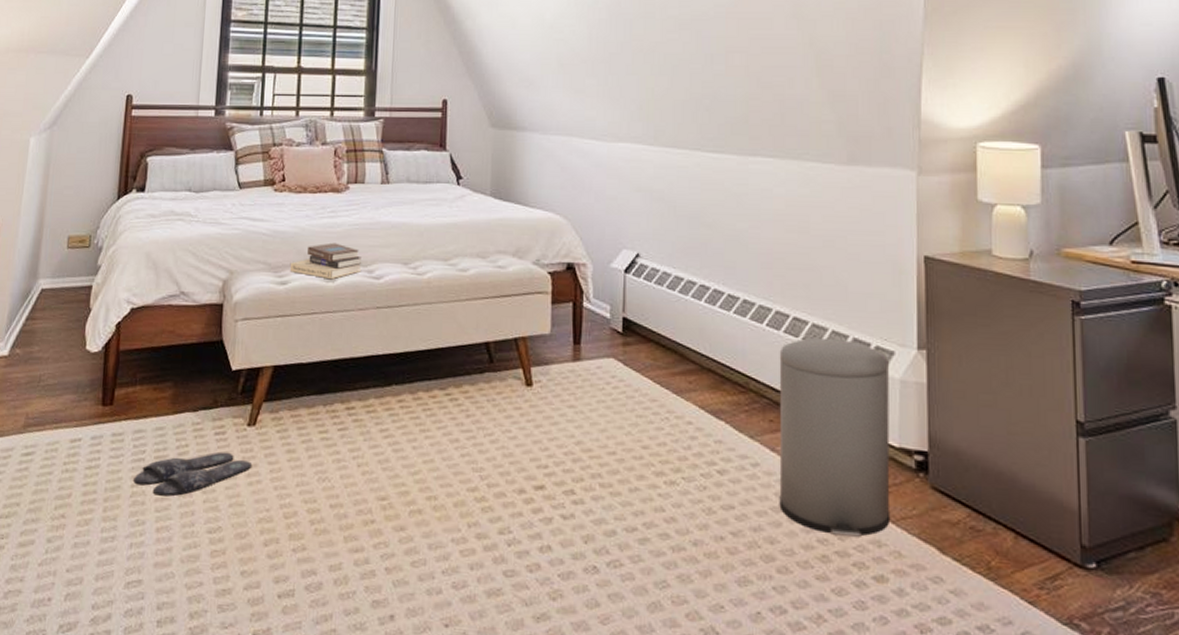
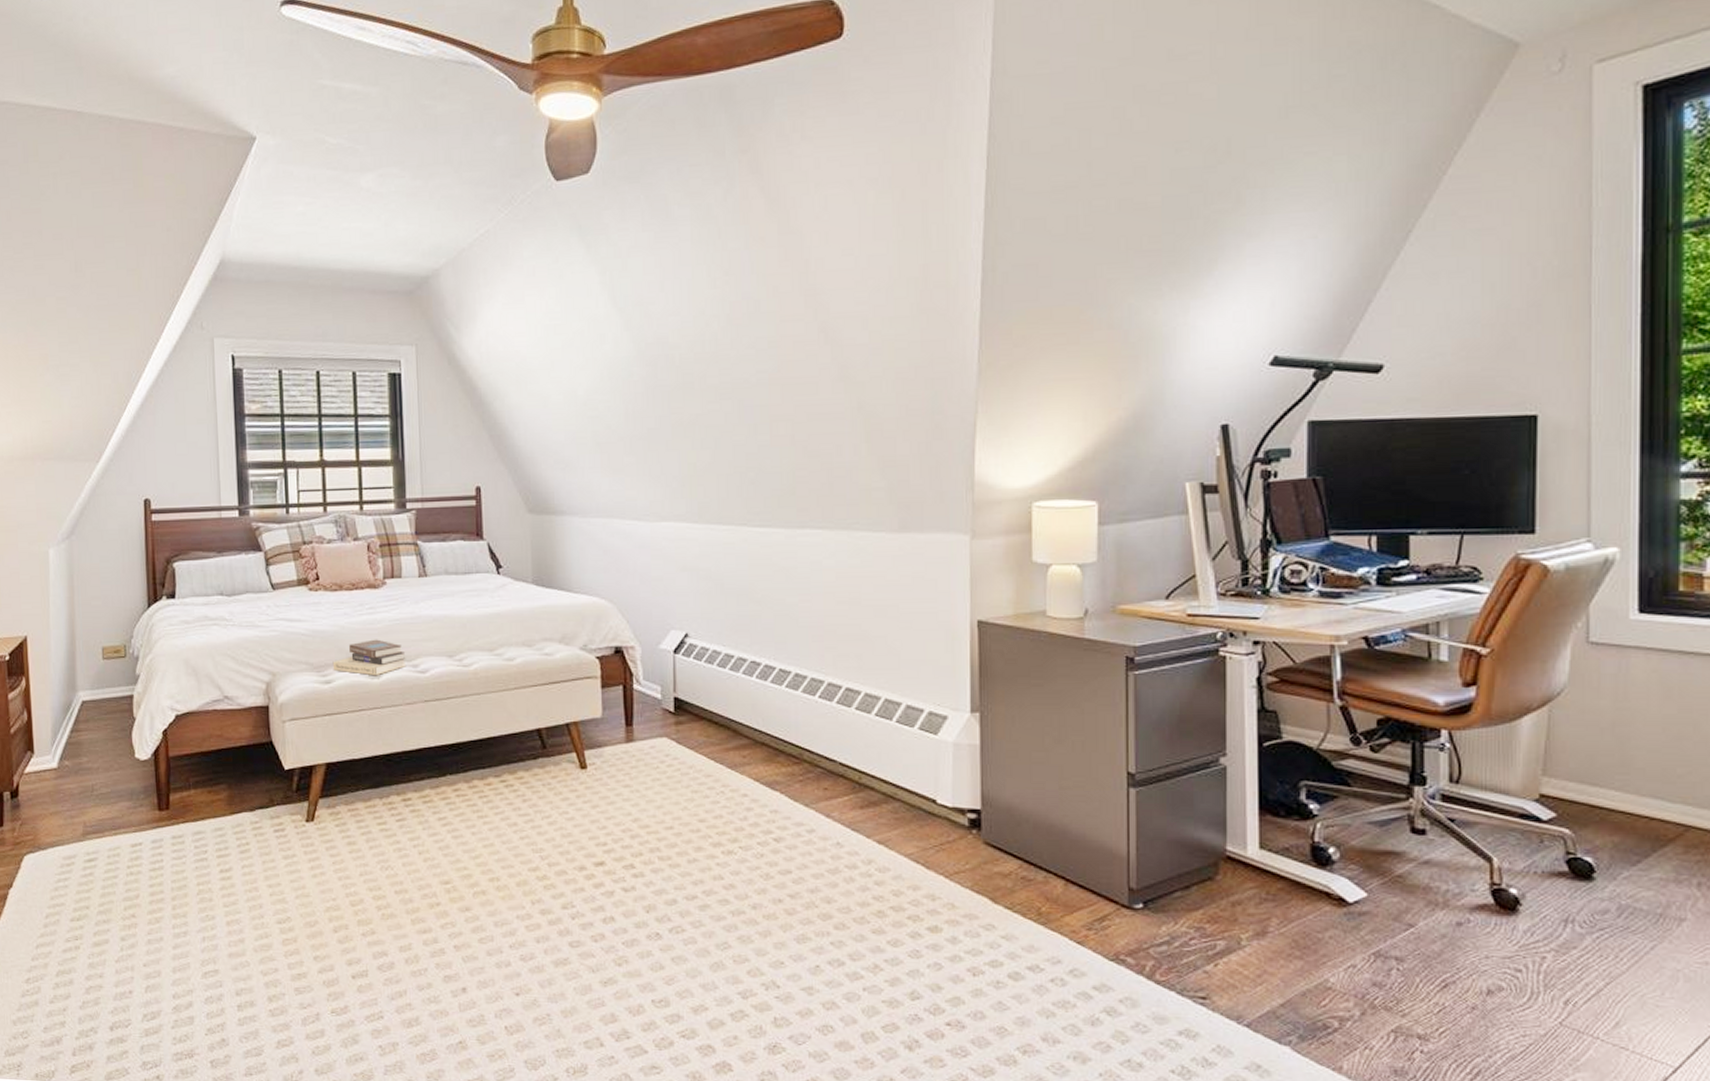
slippers: present [134,451,253,496] -> none [199,847,315,892]
pedal bin: present [779,337,891,538] -> none [832,706,944,894]

